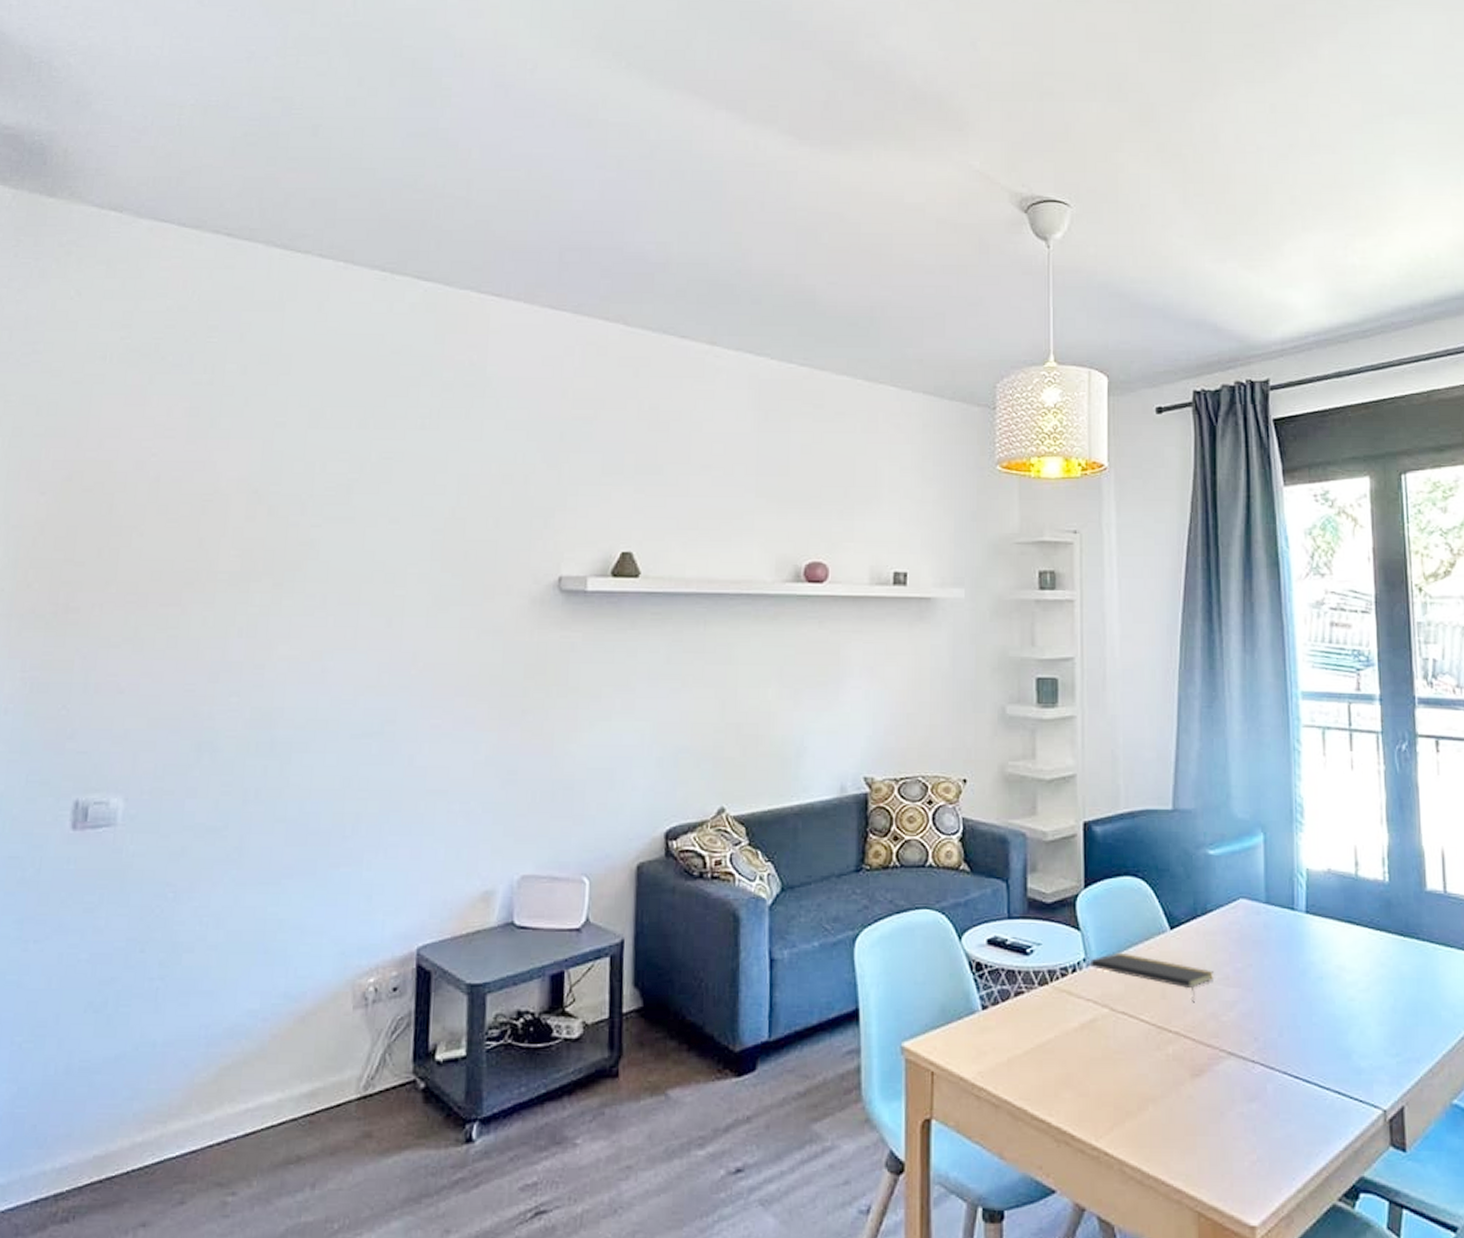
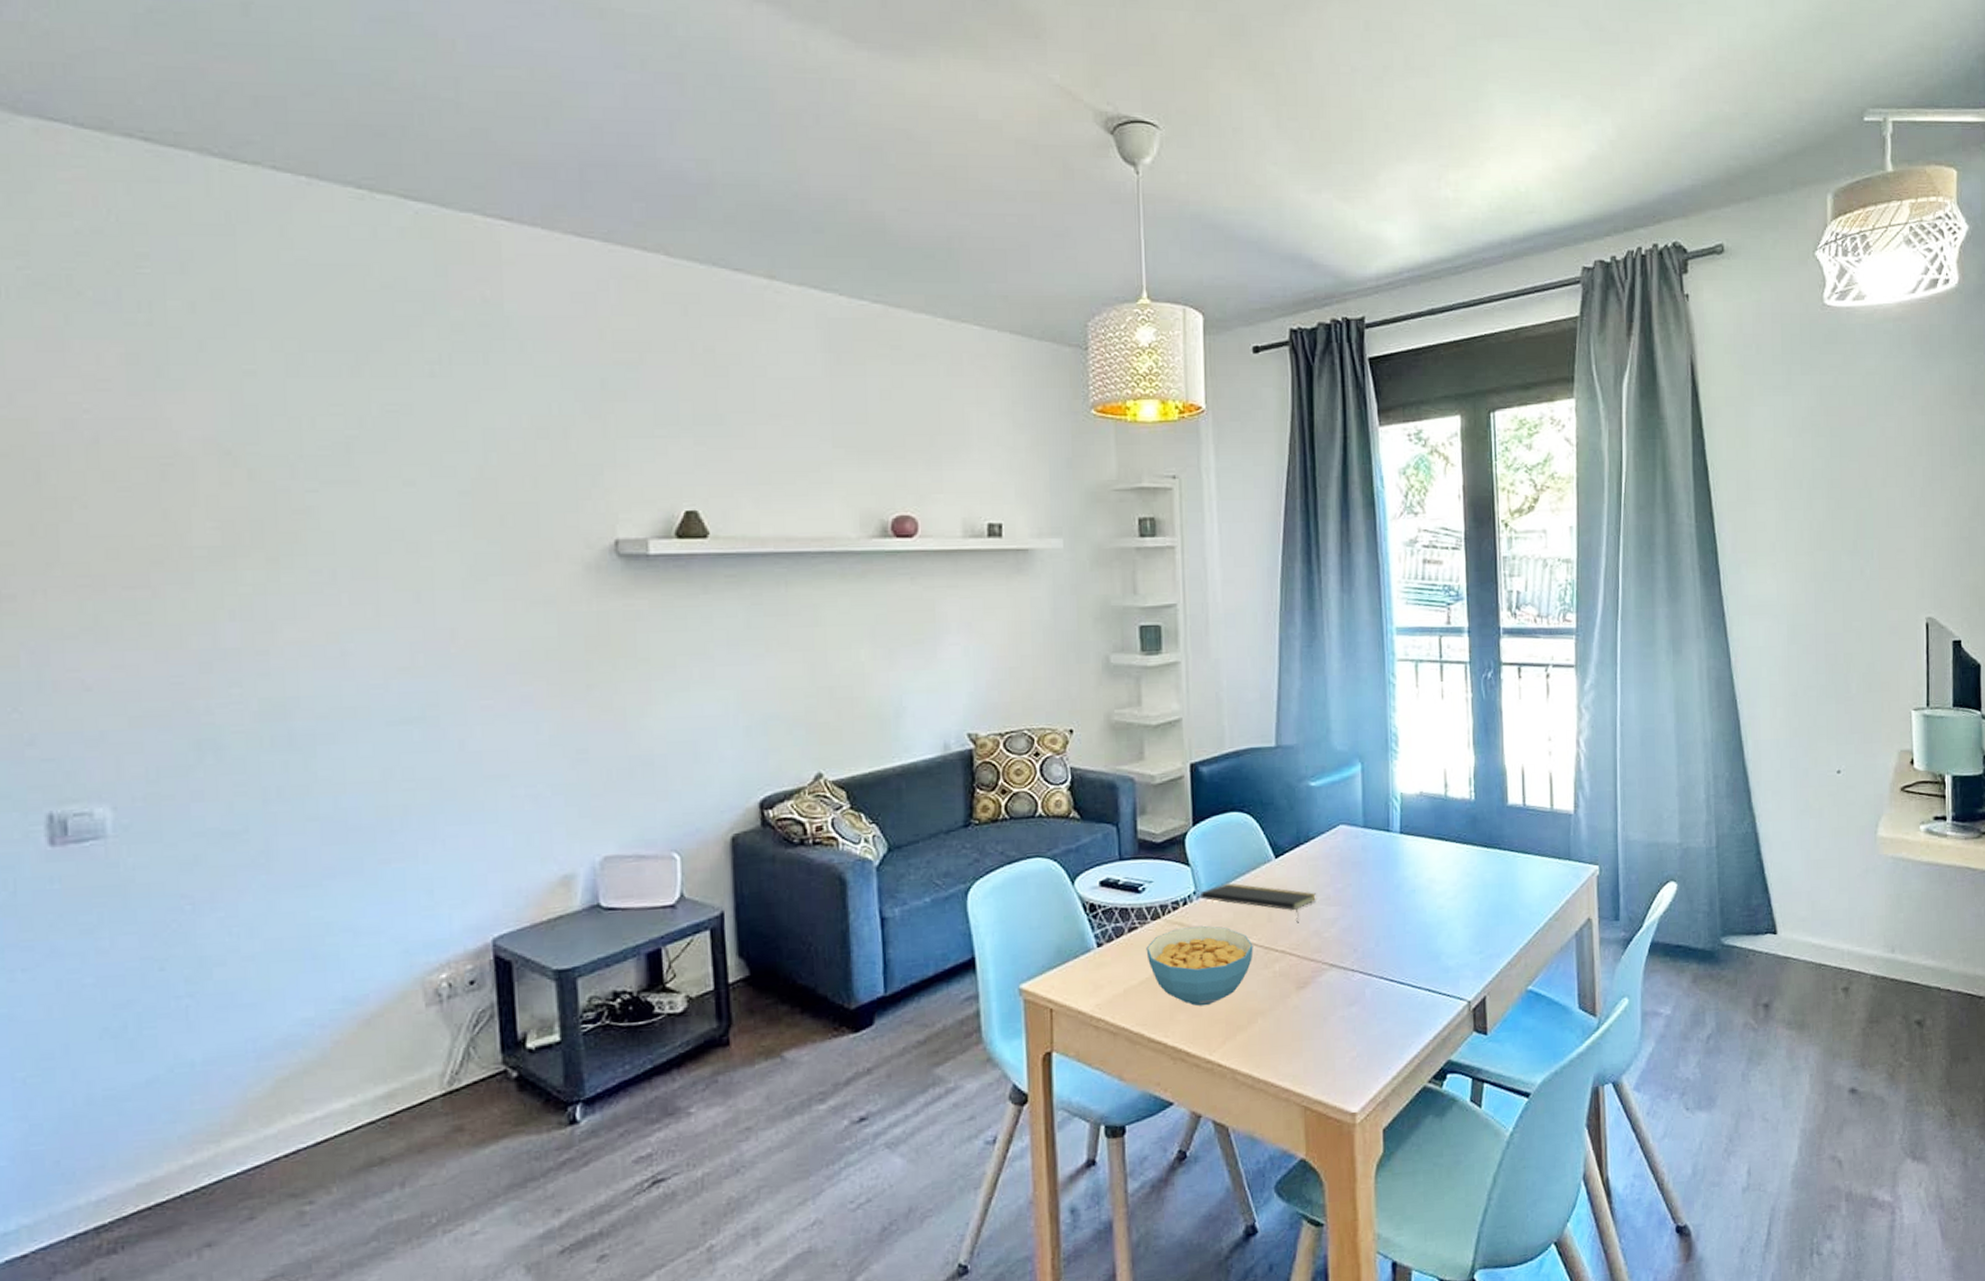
cereal bowl: none [1032,996,1145,1085] -> present [1146,925,1254,1007]

